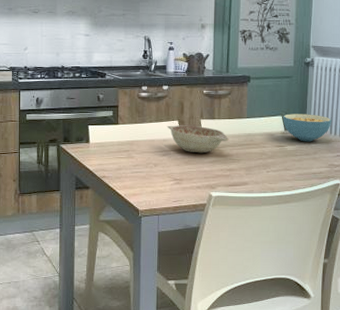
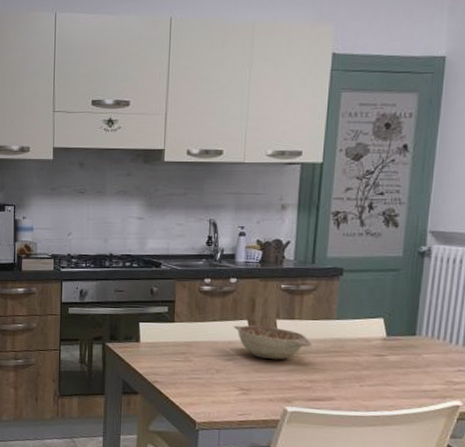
cereal bowl: present [283,114,333,142] -> none [385,316,454,352]

